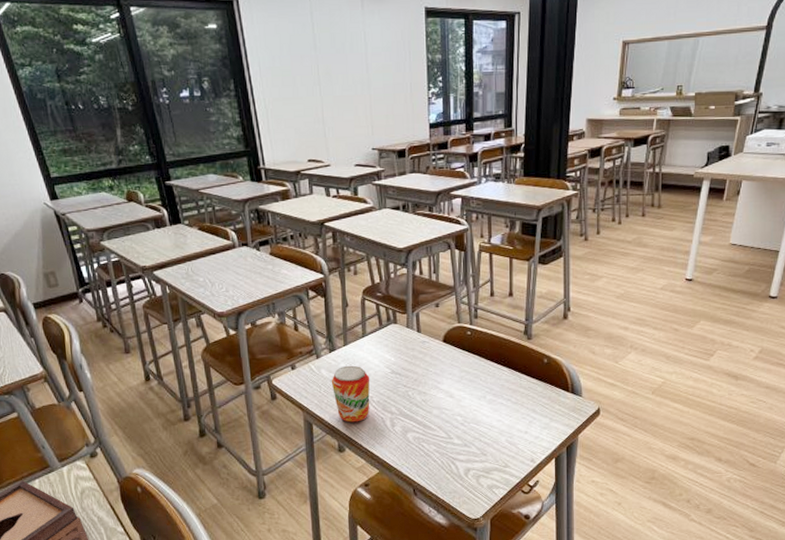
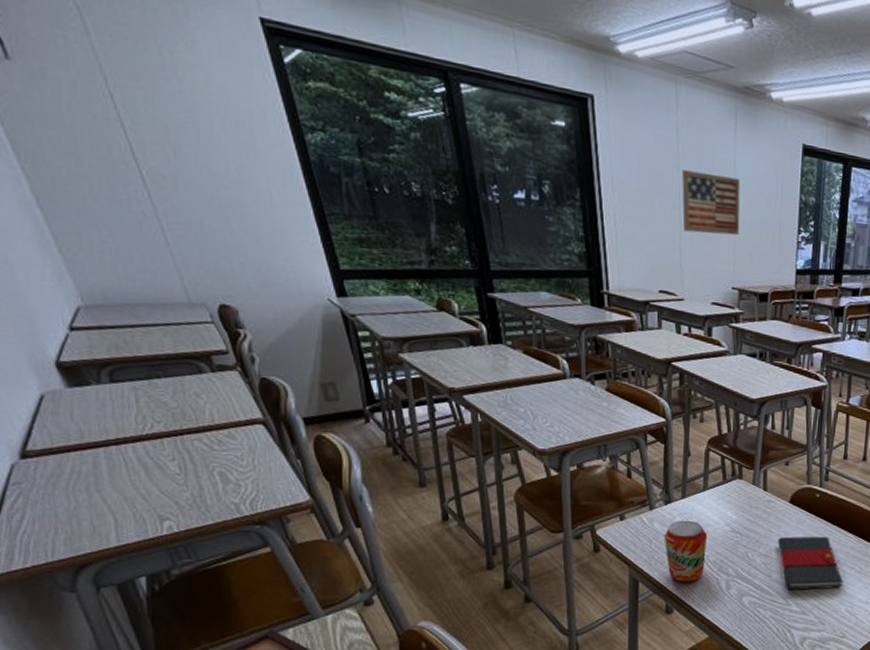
wall art: none [319,48,375,104] -> present [682,170,741,236]
book: none [435,371,501,425] -> present [777,536,843,590]

